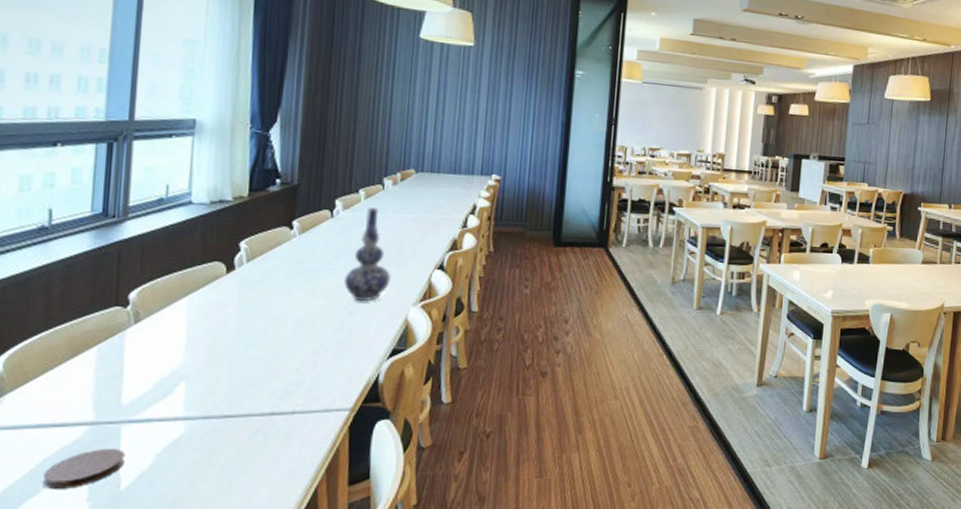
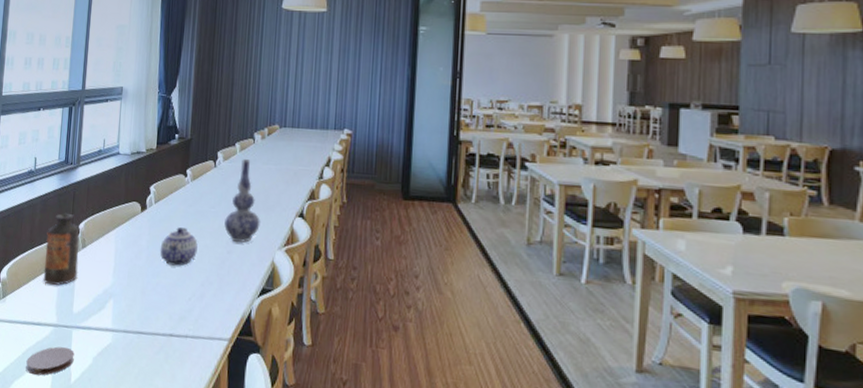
bottle: none [69,279,130,374] -> present [43,212,80,286]
teapot: none [255,289,308,334] -> present [160,227,198,266]

